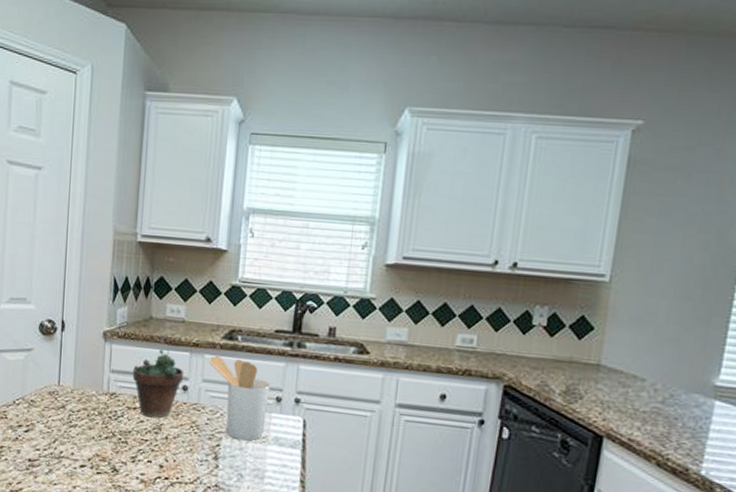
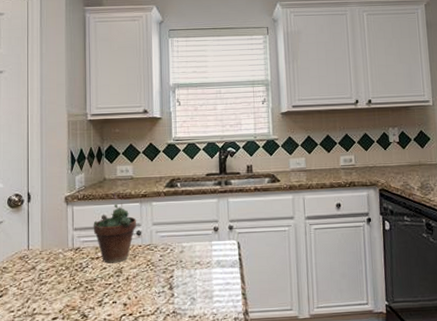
utensil holder: present [207,355,270,441] -> none [155,201,208,269]

